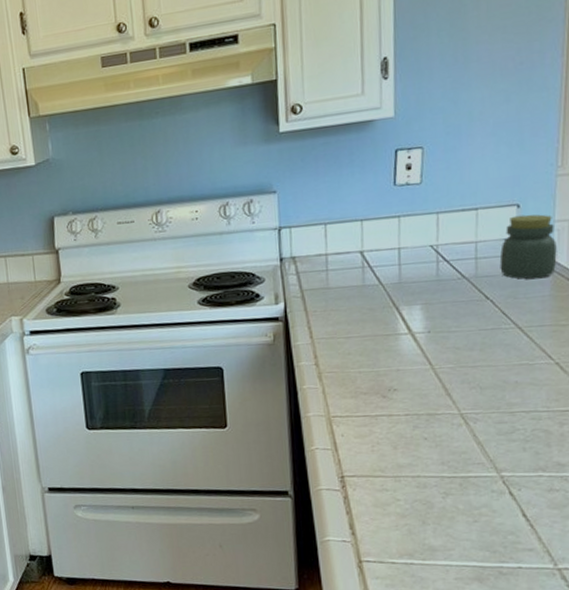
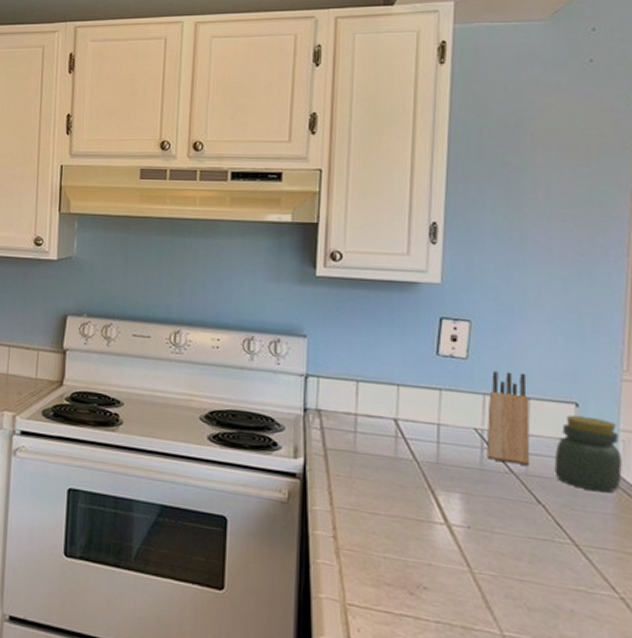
knife block: none [441,186,479,271] -> present [486,370,530,465]

